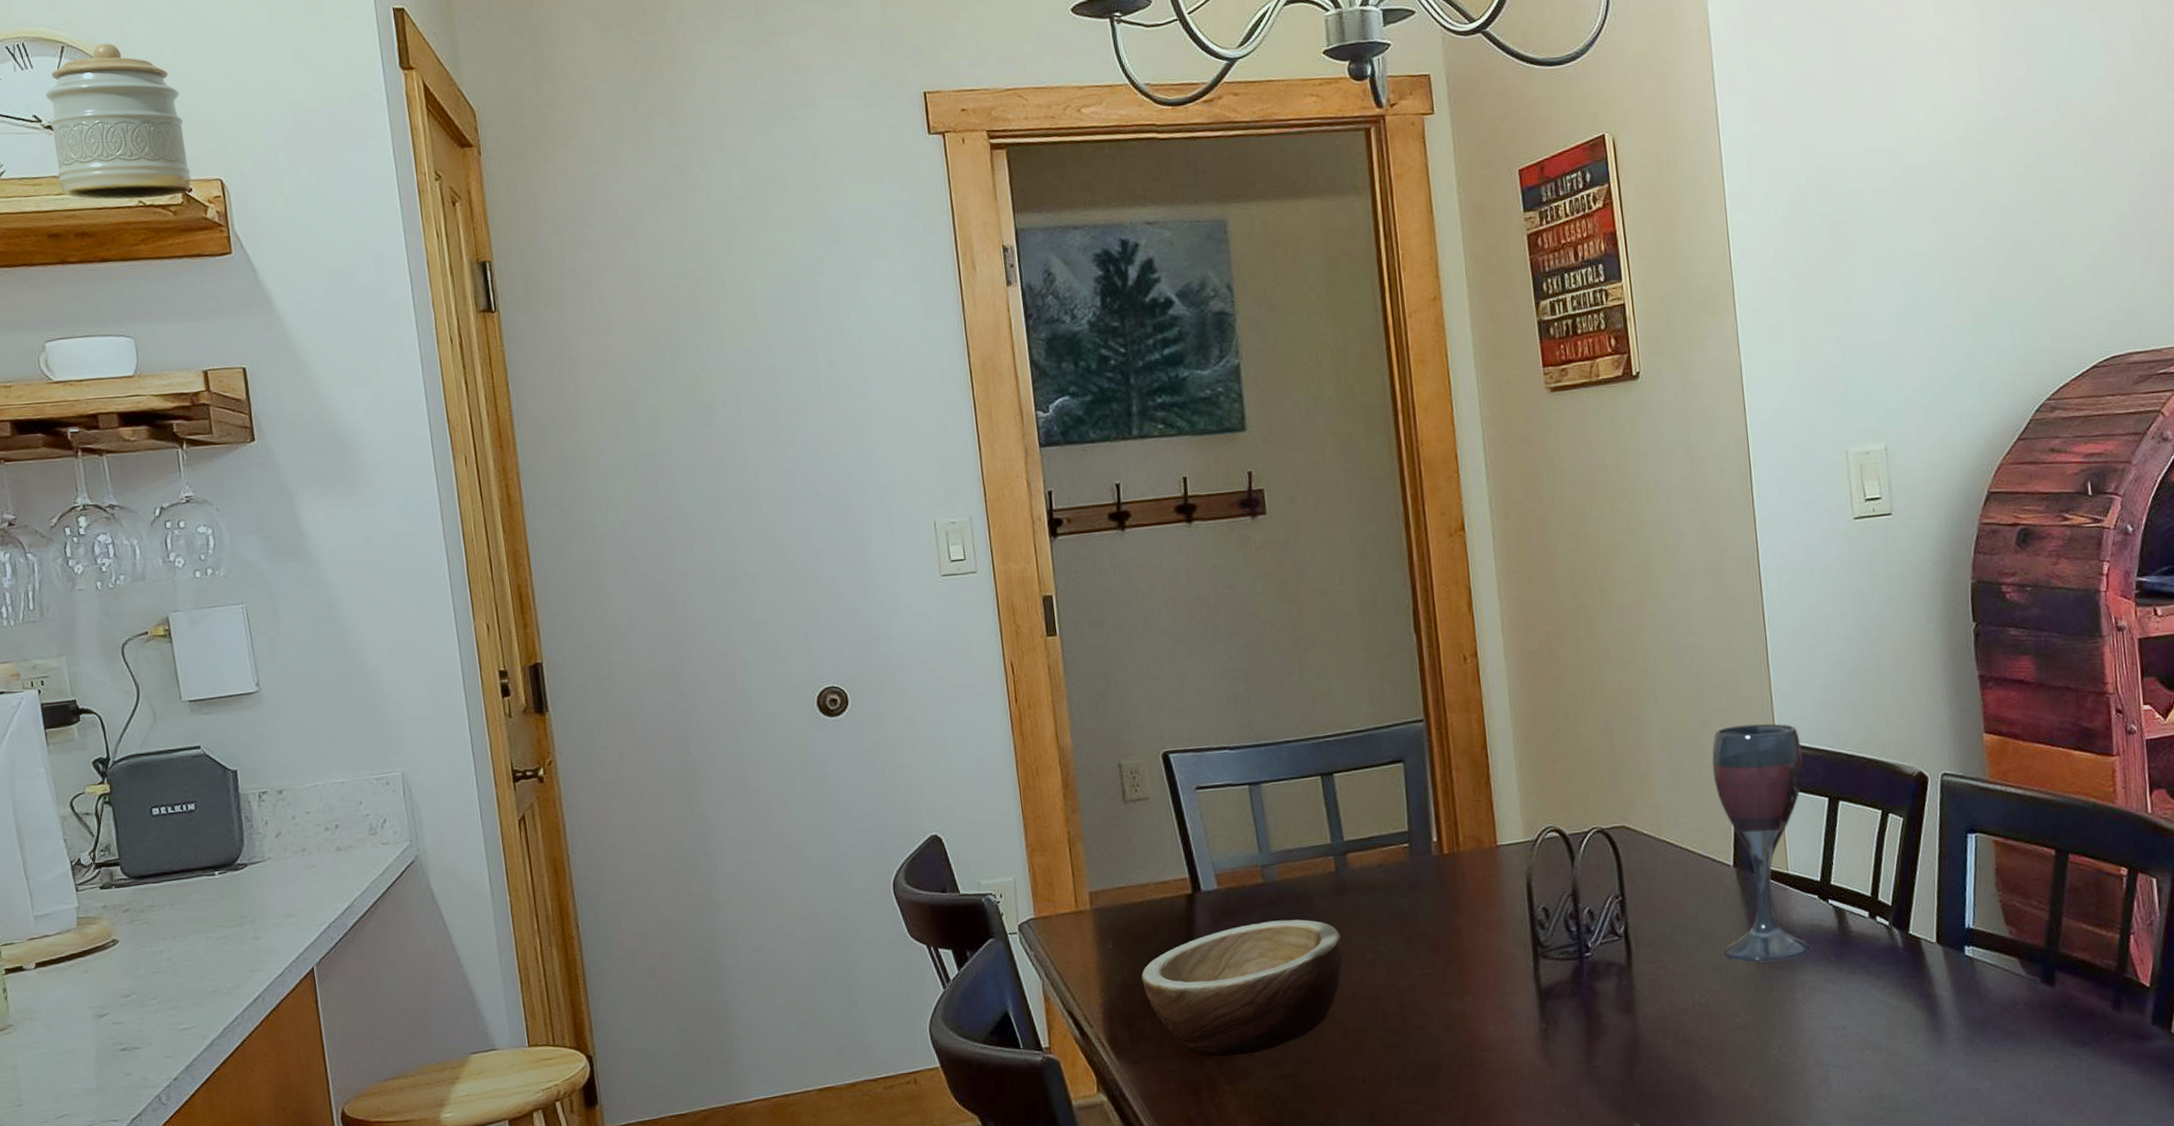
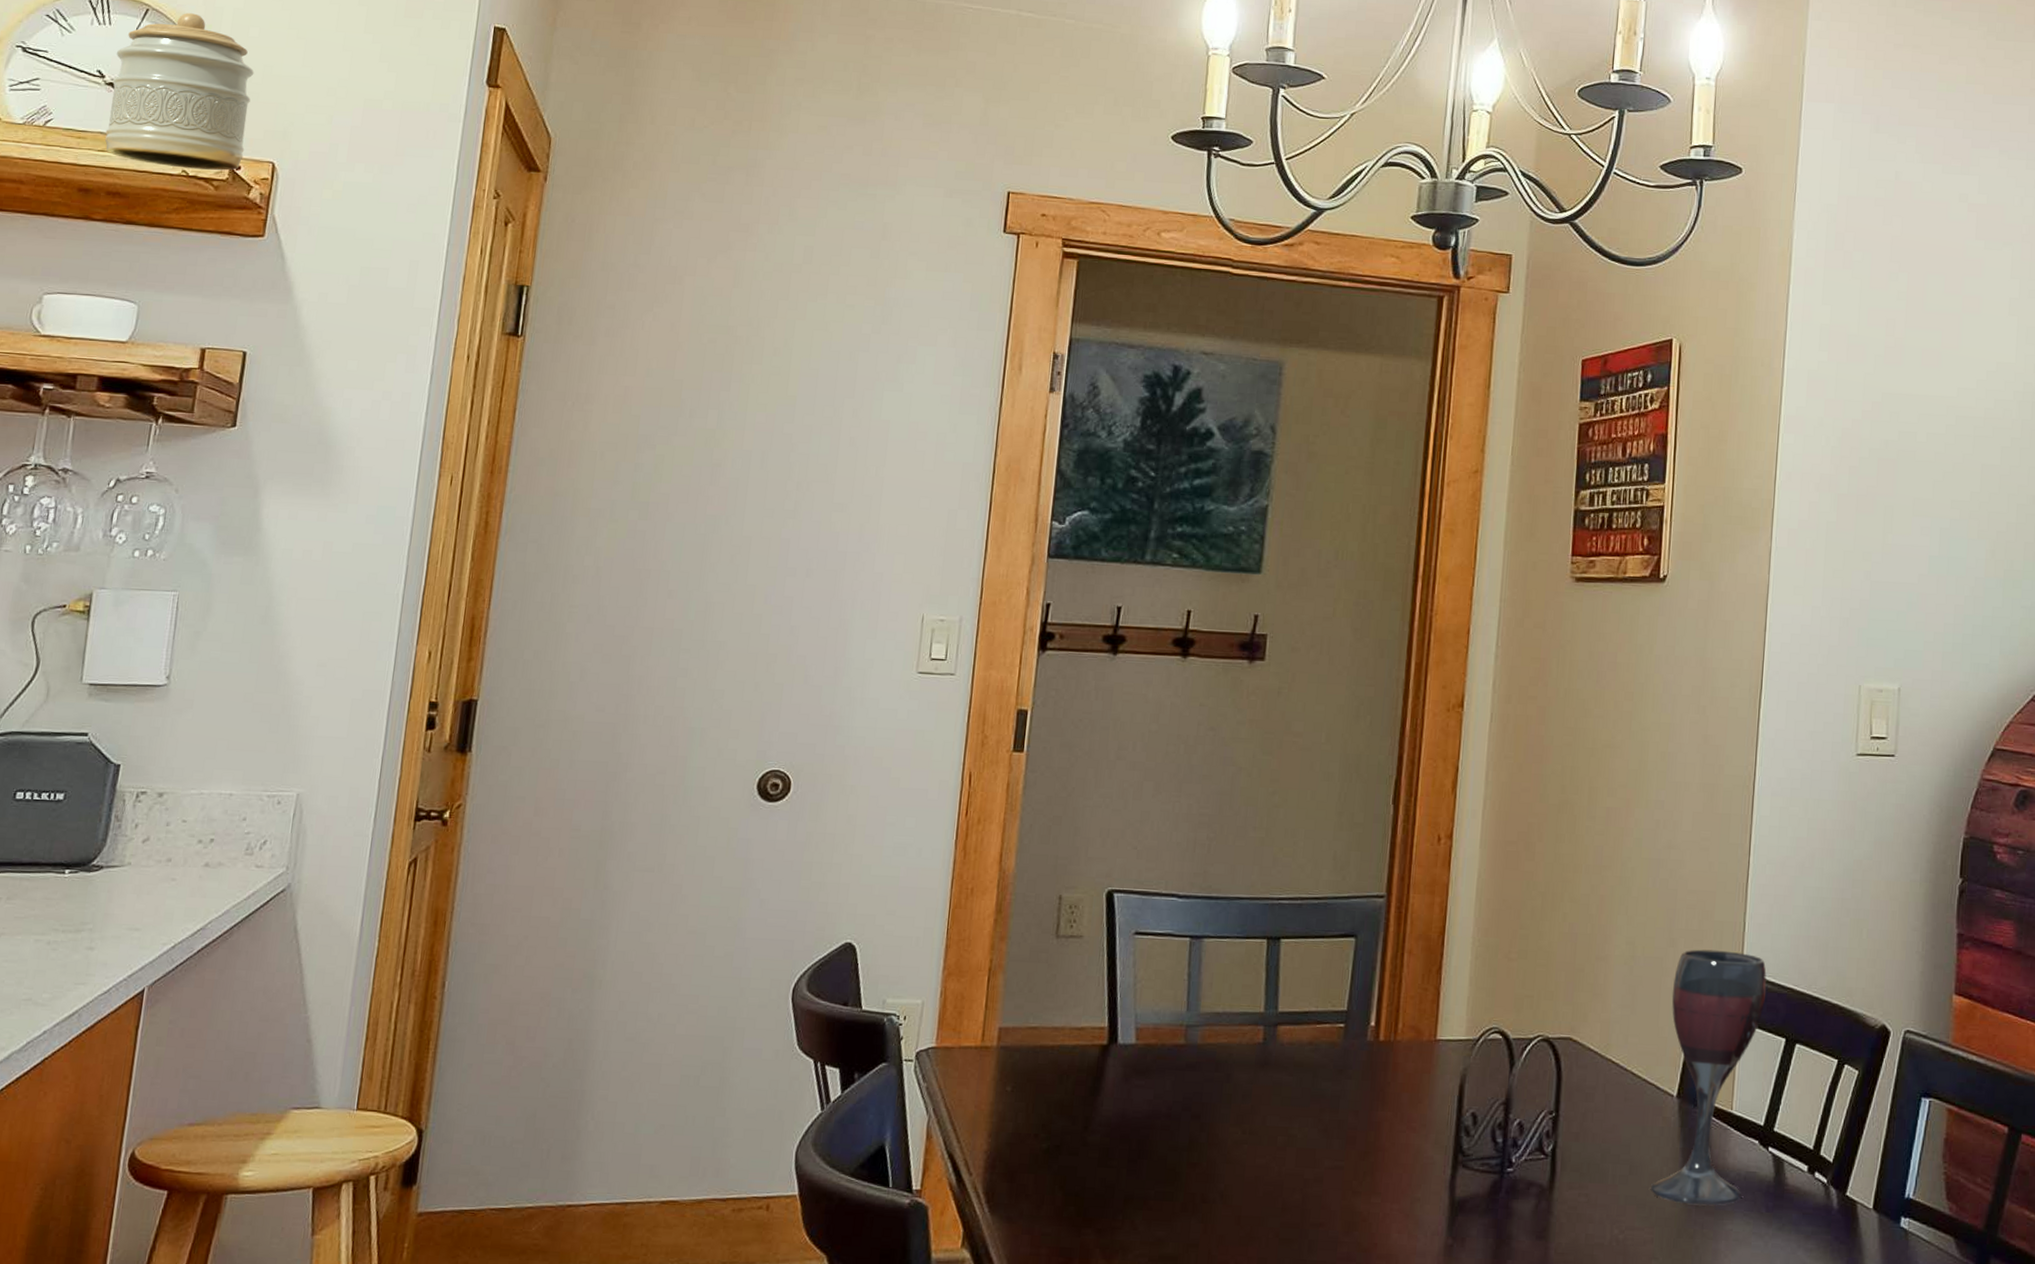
bowl: present [1141,919,1343,1057] -> none [1035,1086,1255,1228]

